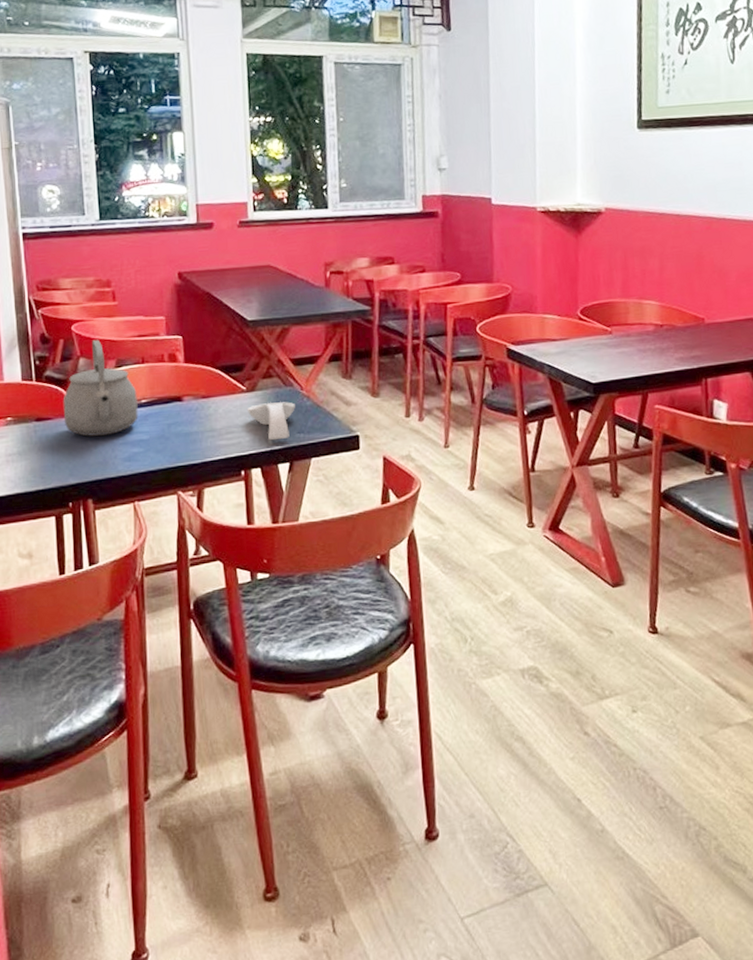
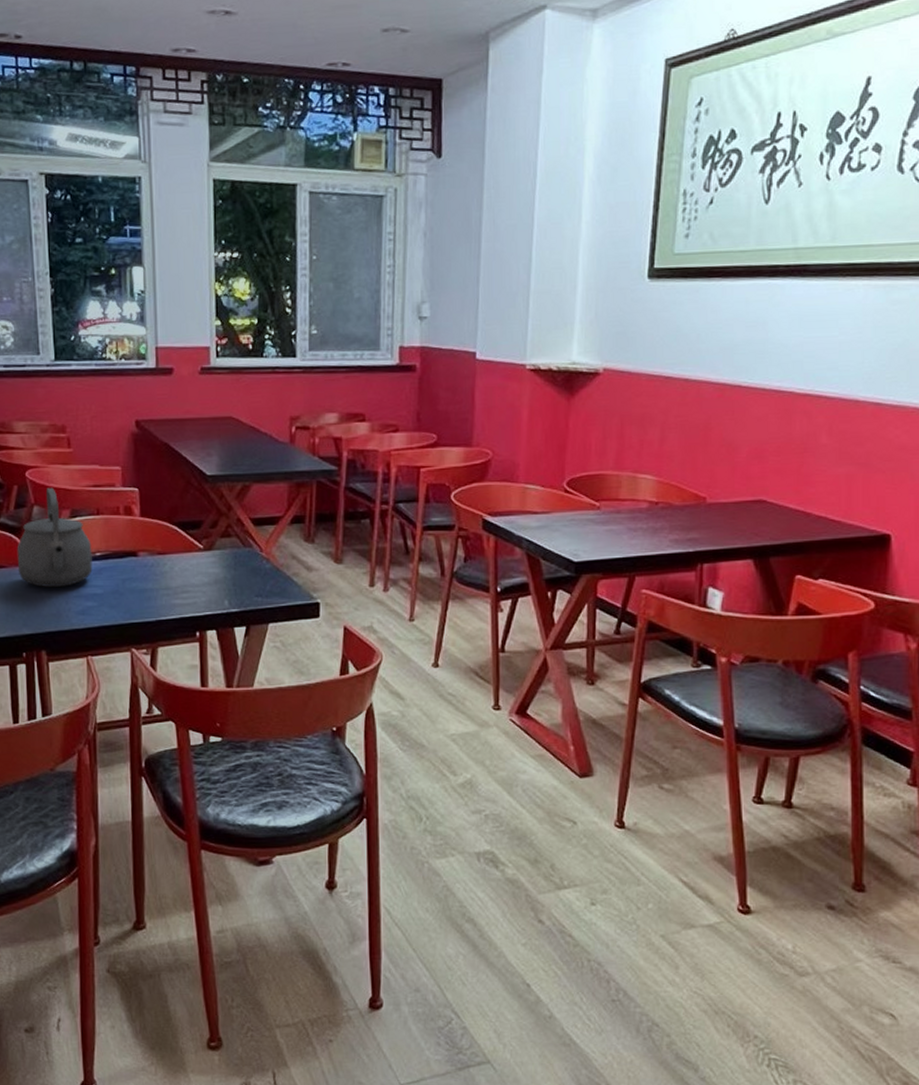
spoon rest: present [247,402,295,441] -> none [203,563,254,603]

